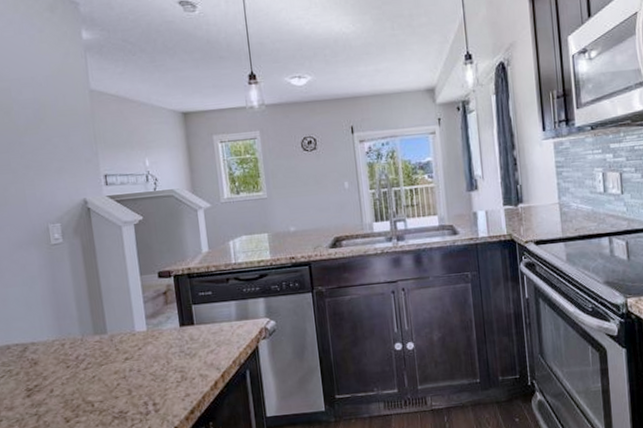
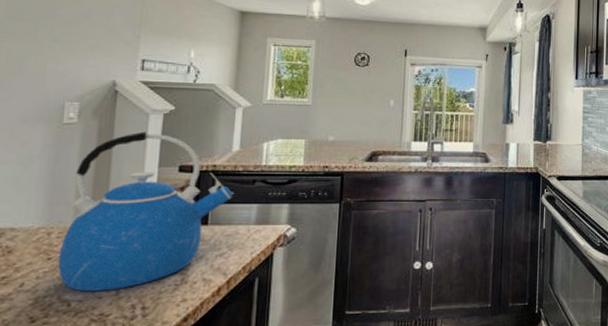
kettle: none [72,243,211,394] -> present [57,131,232,292]

